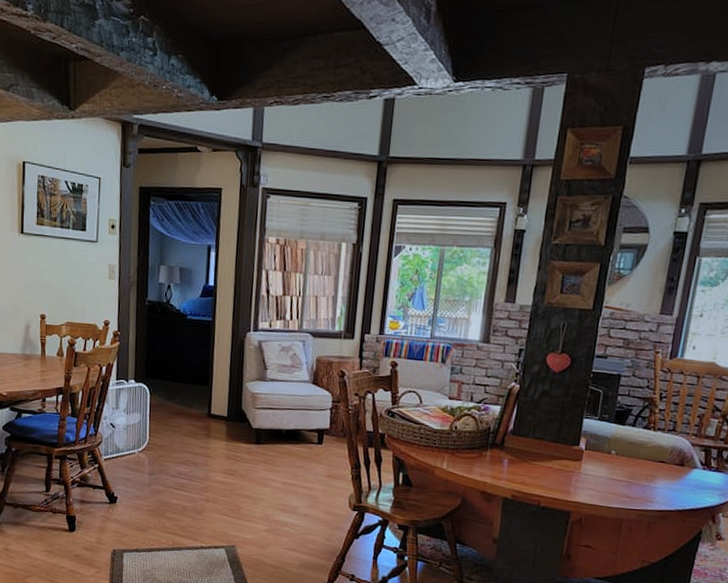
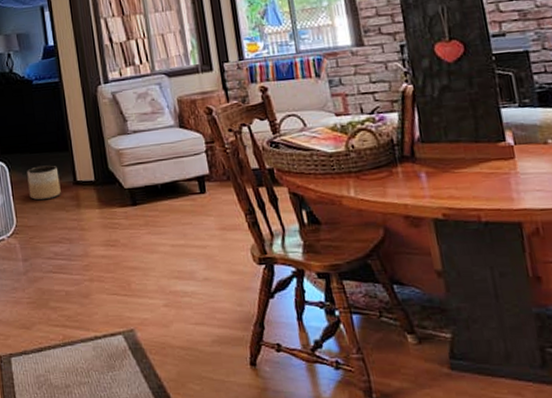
planter: none [165,394,196,426] -> present [27,165,61,201]

